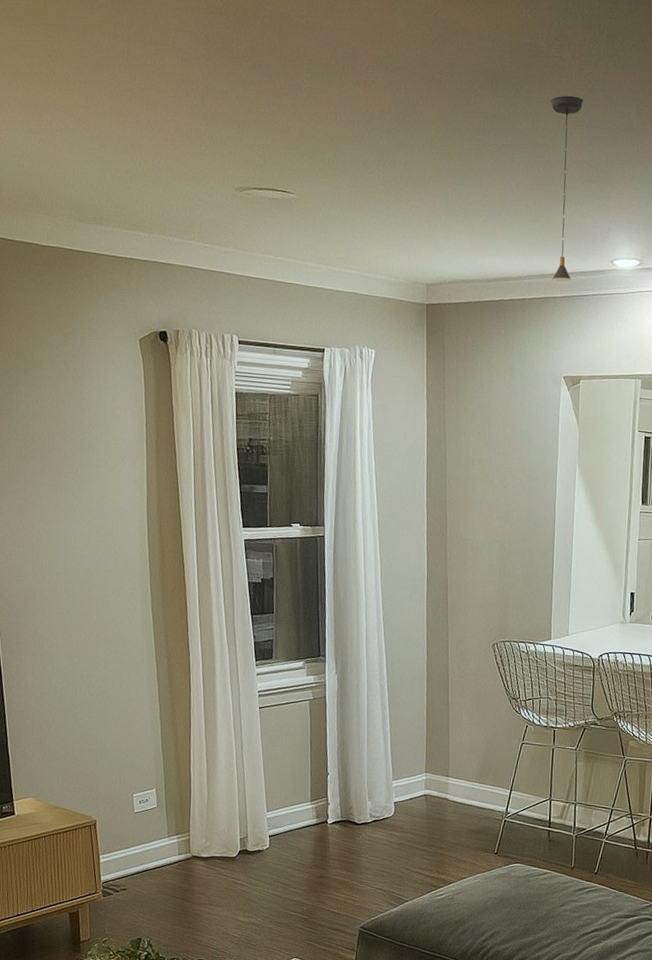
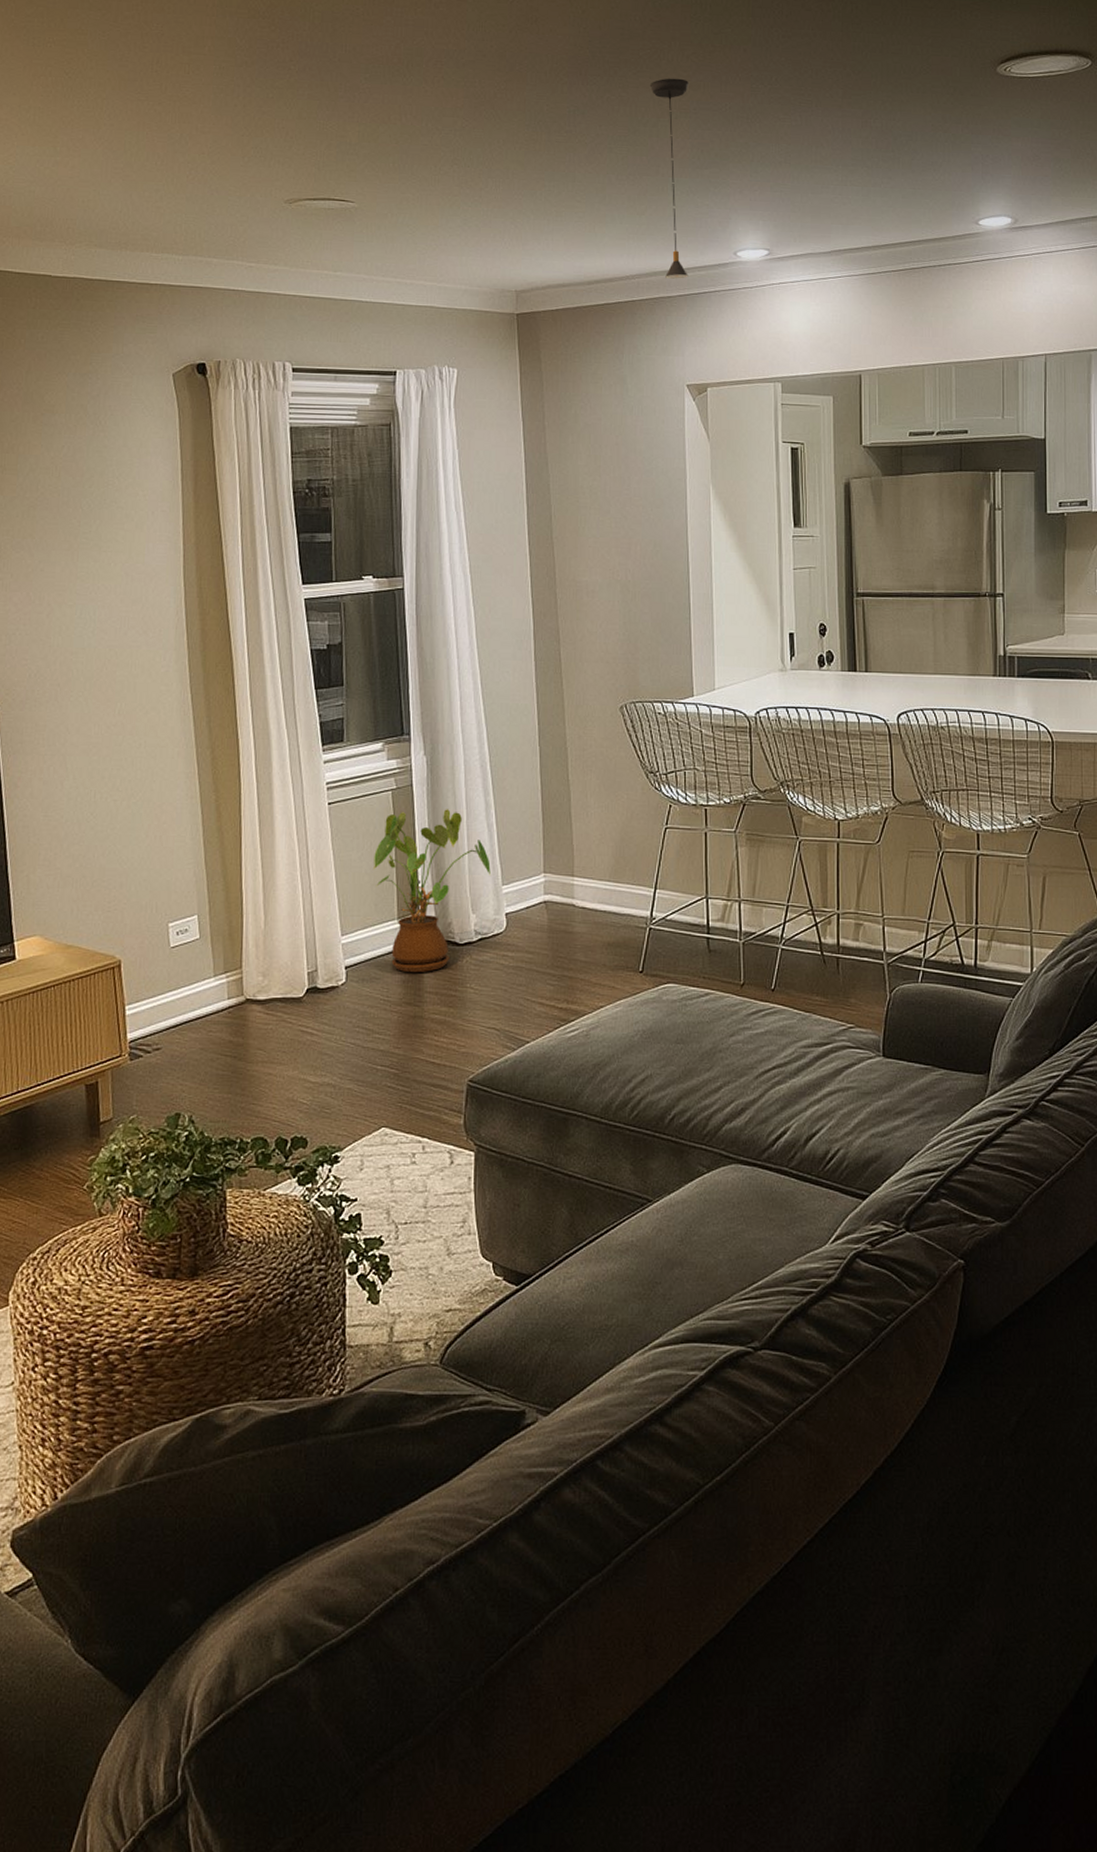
house plant: none [293,718,384,844] -> present [374,809,491,972]

